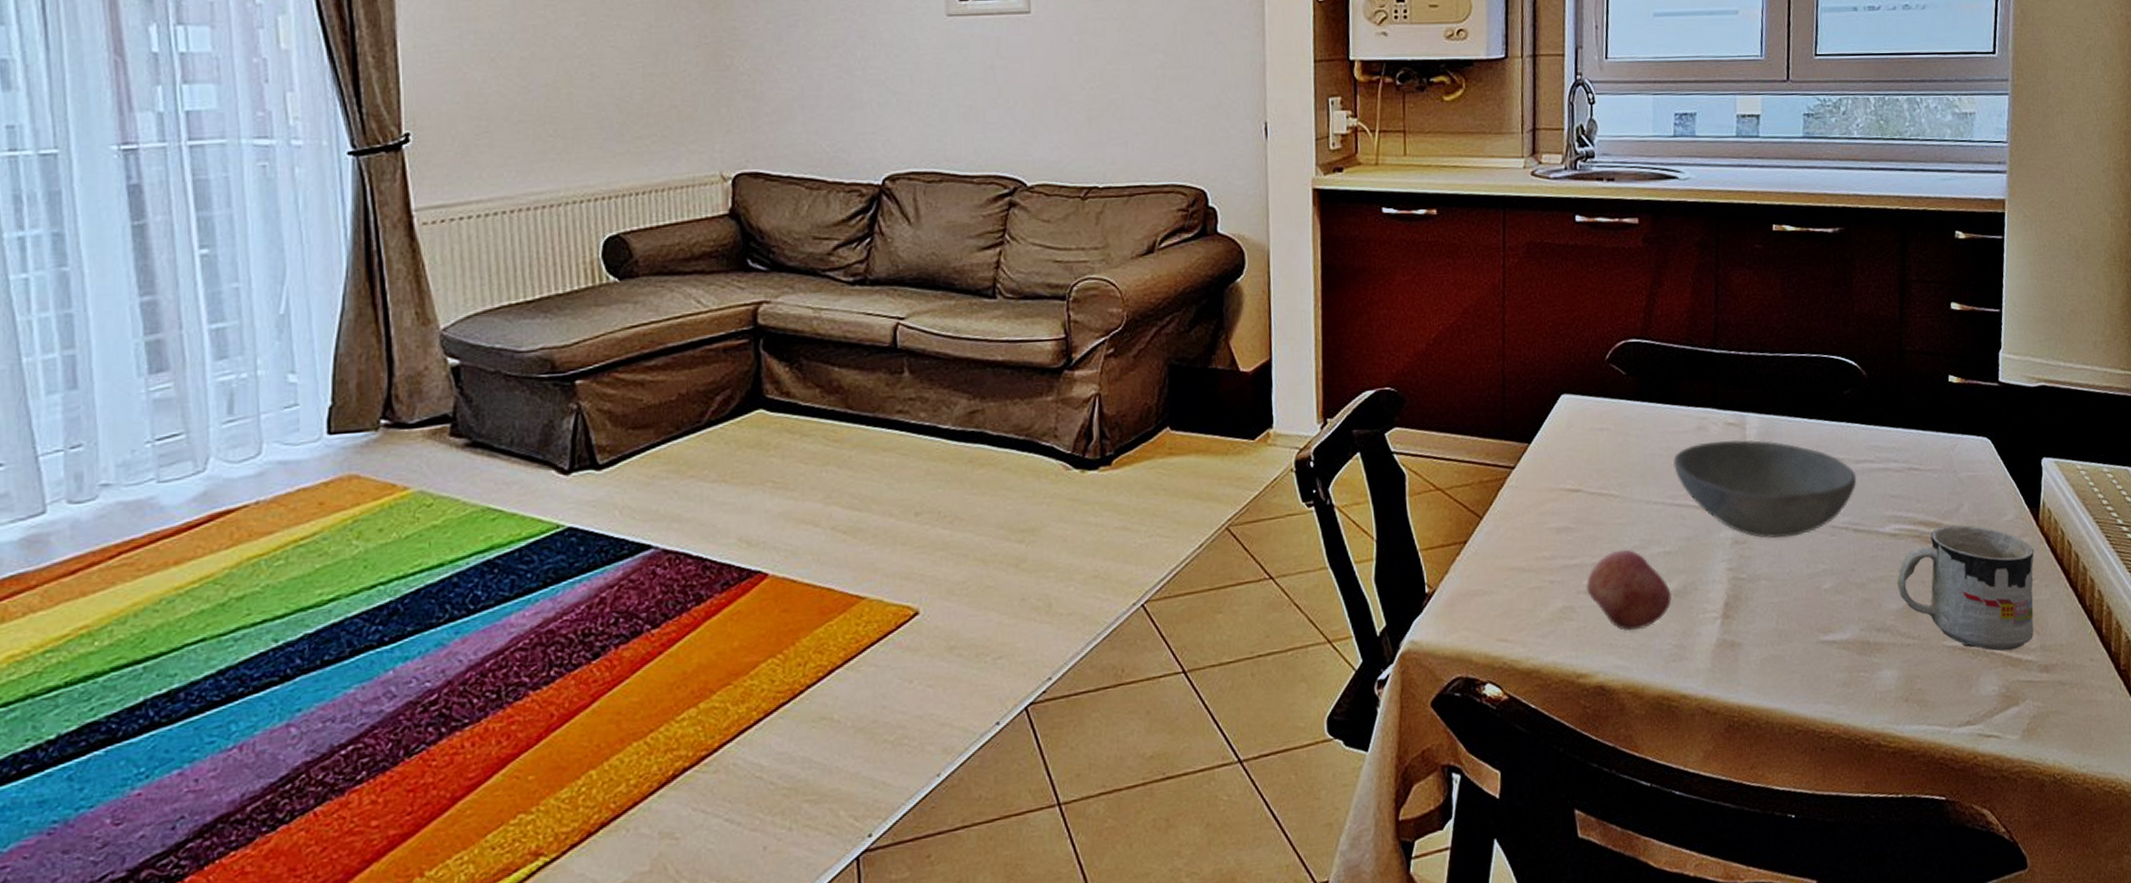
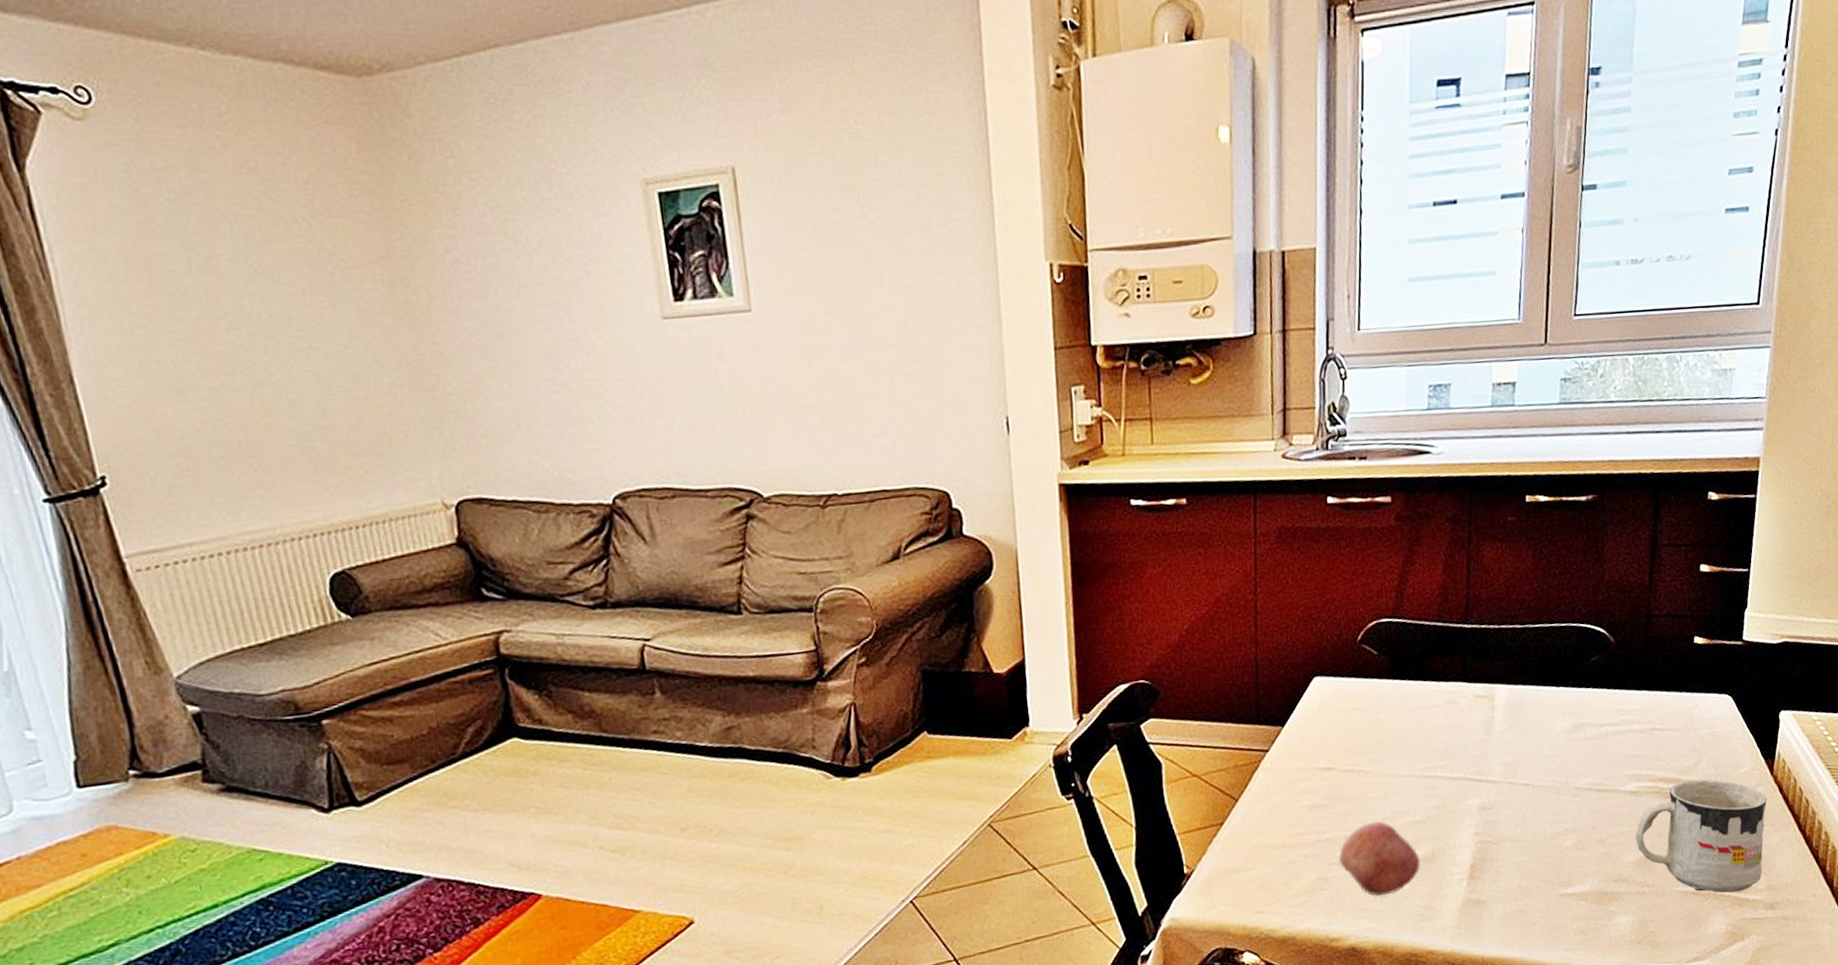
bowl: present [1673,440,1857,538] -> none [1423,710,1601,803]

